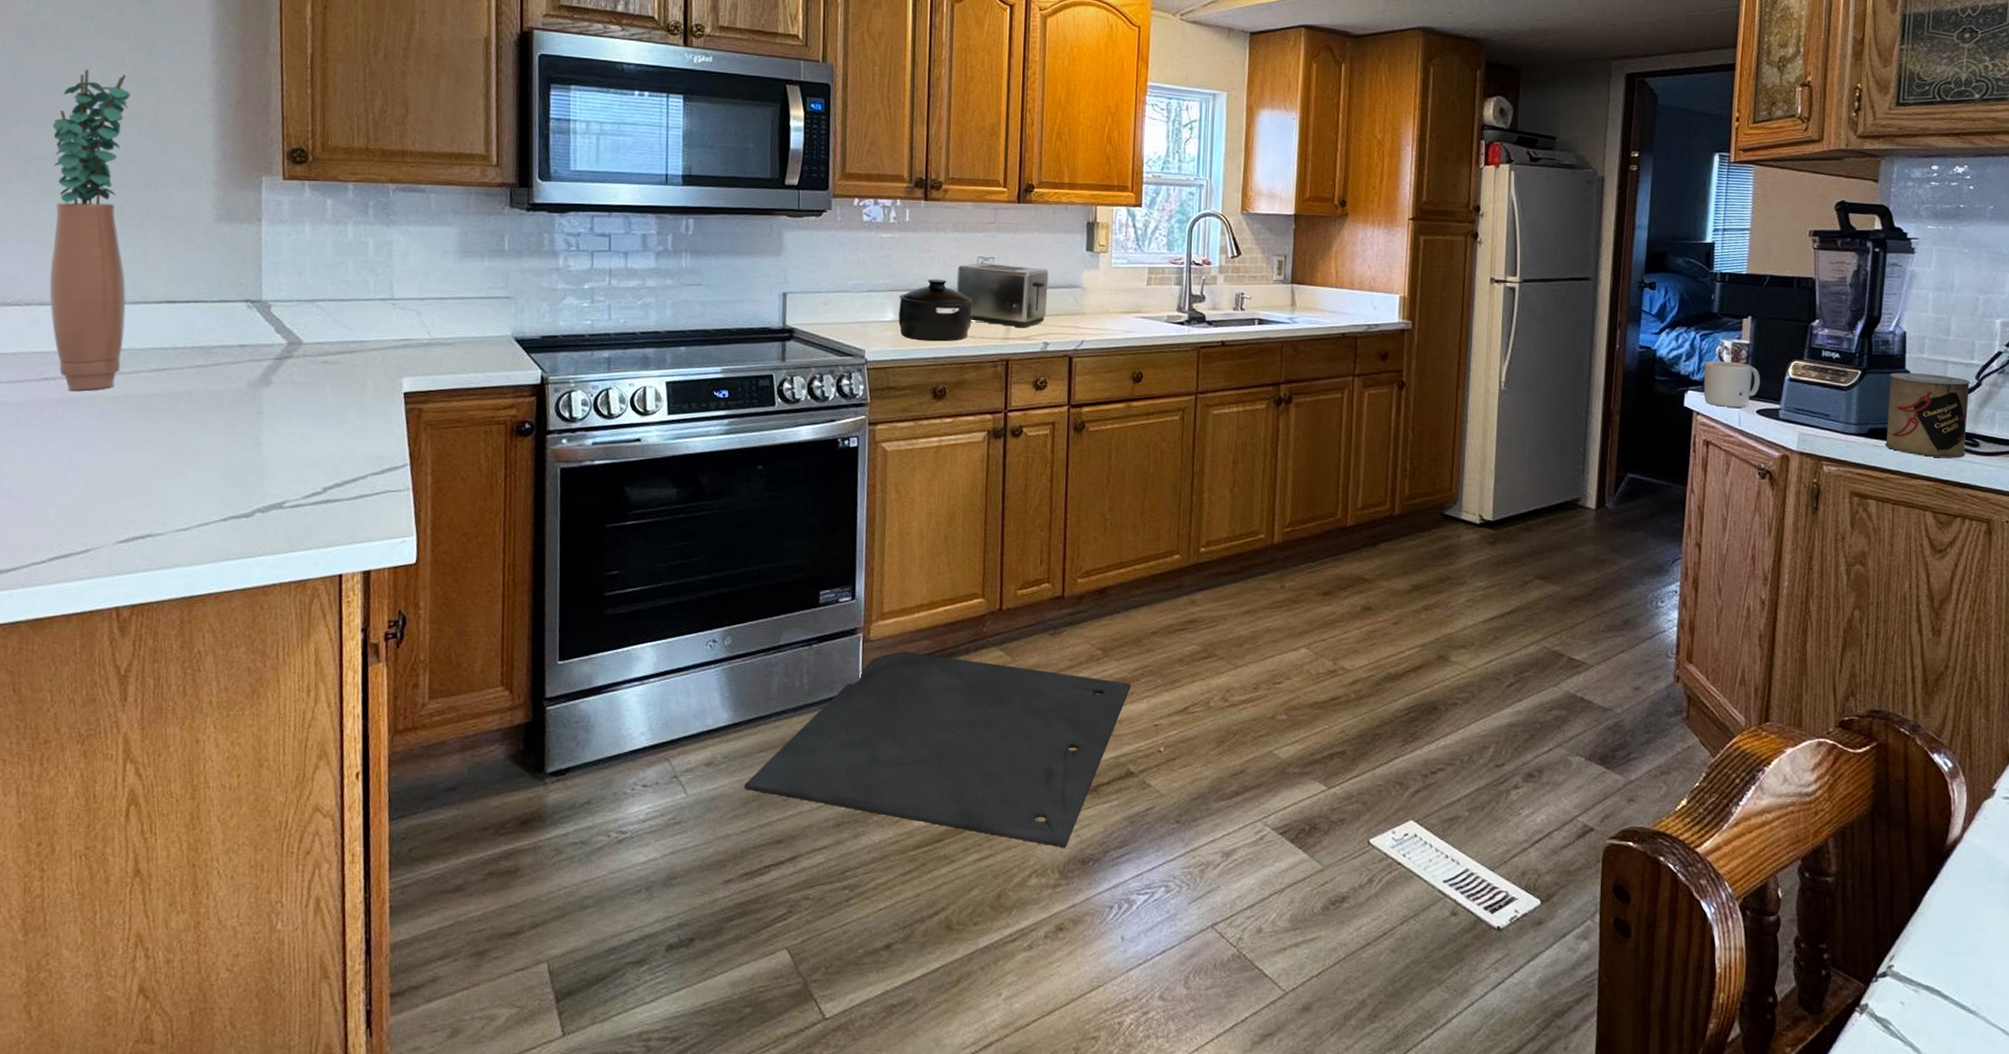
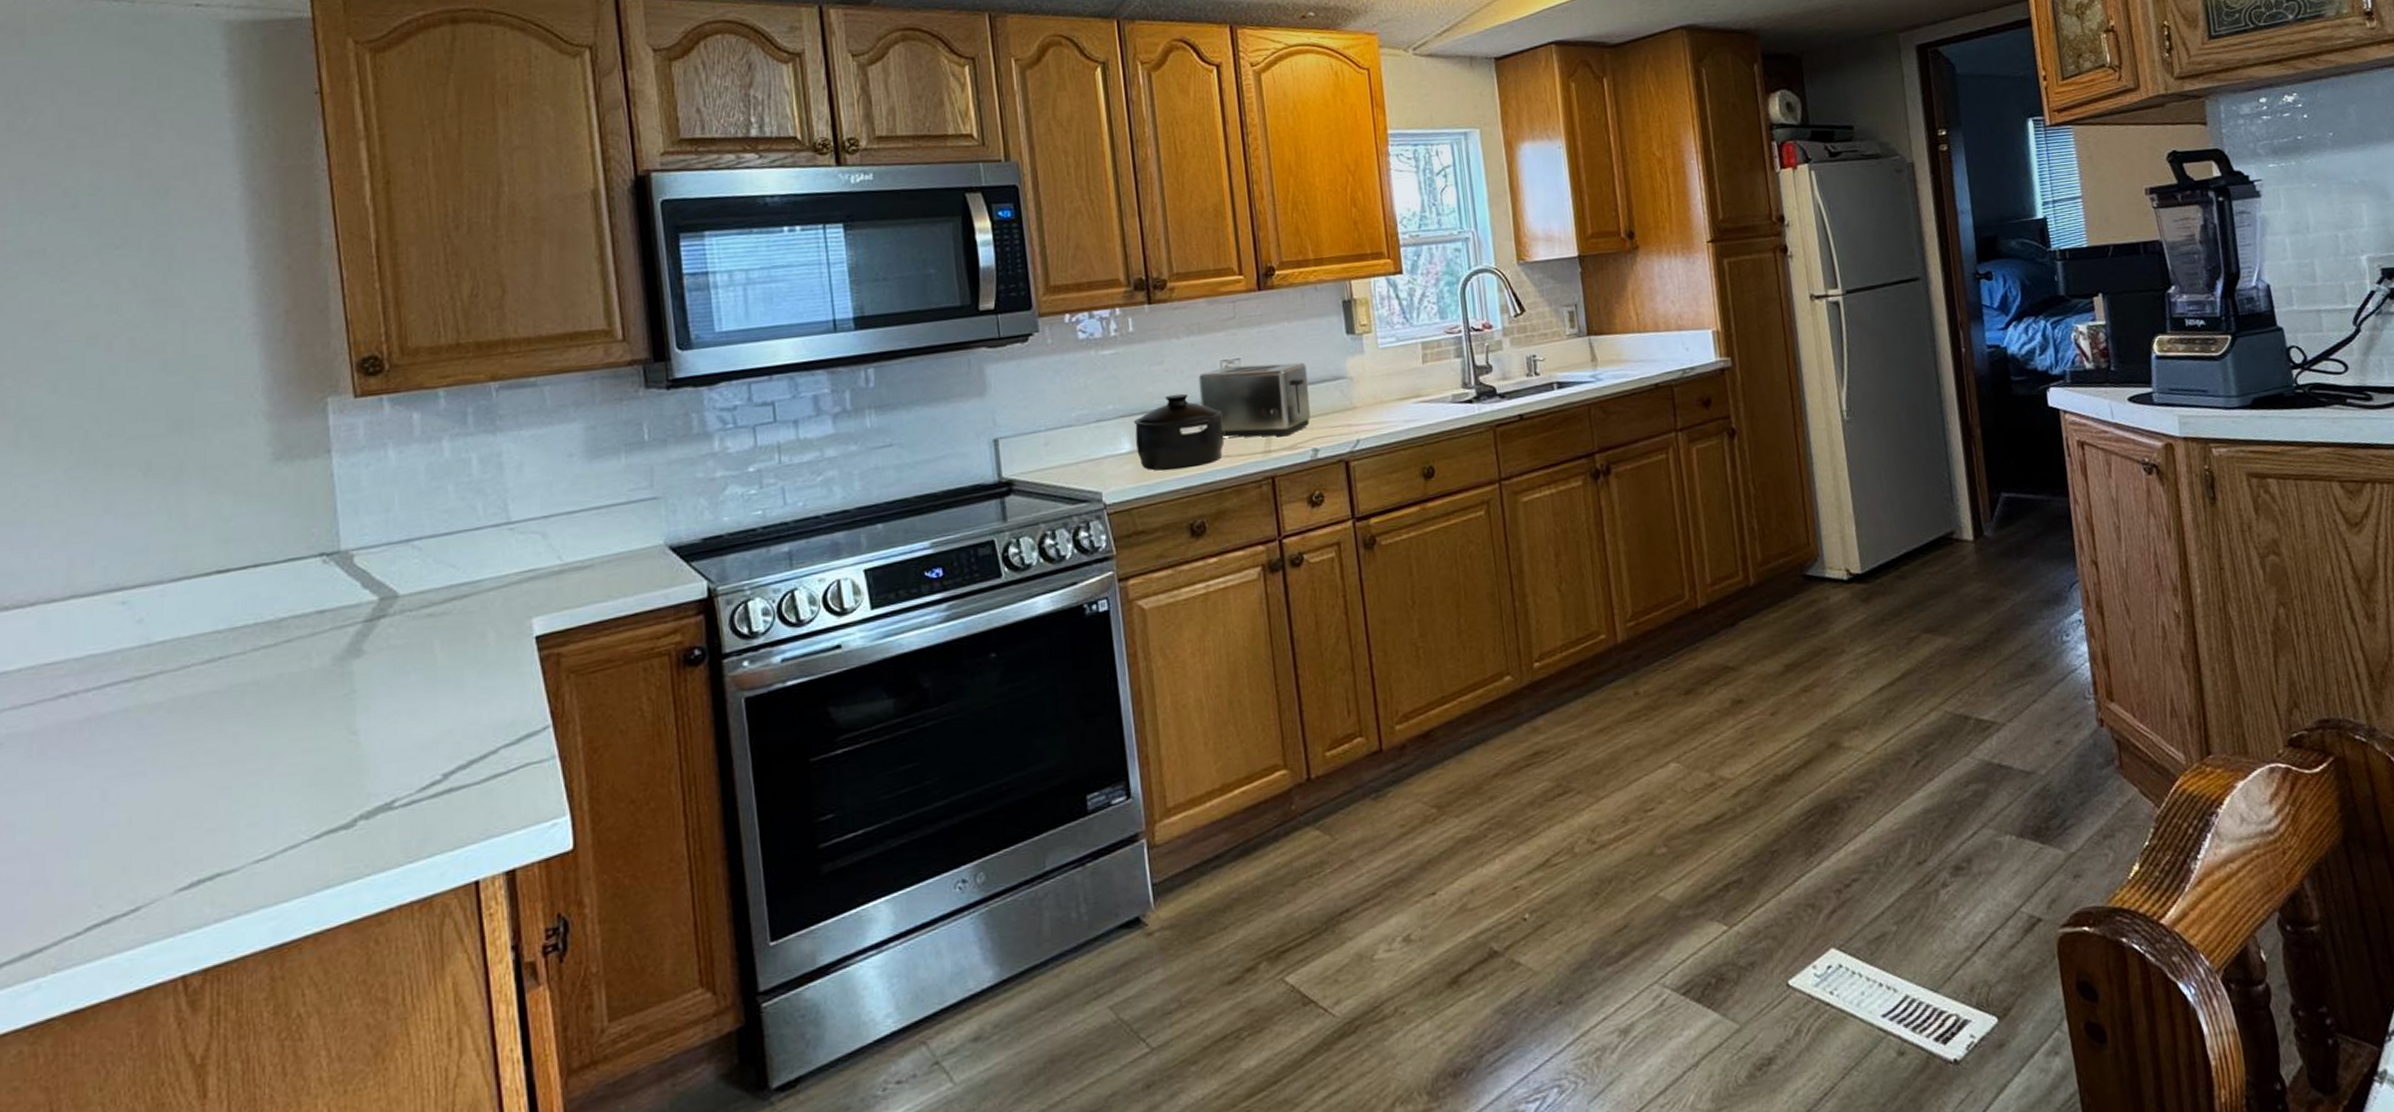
vase: present [49,70,130,391] -> none [48,298,164,705]
door mat: present [744,650,1131,848] -> none [1024,841,1478,1063]
mug: present [1703,360,1760,408] -> none [2061,347,2126,401]
tin can: present [1886,372,1971,459] -> none [2262,326,2360,421]

